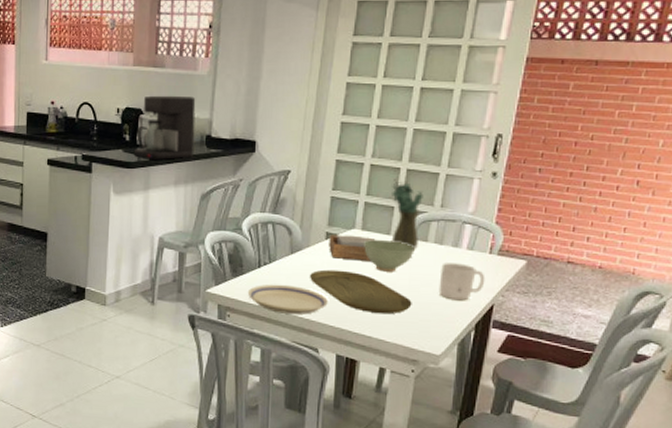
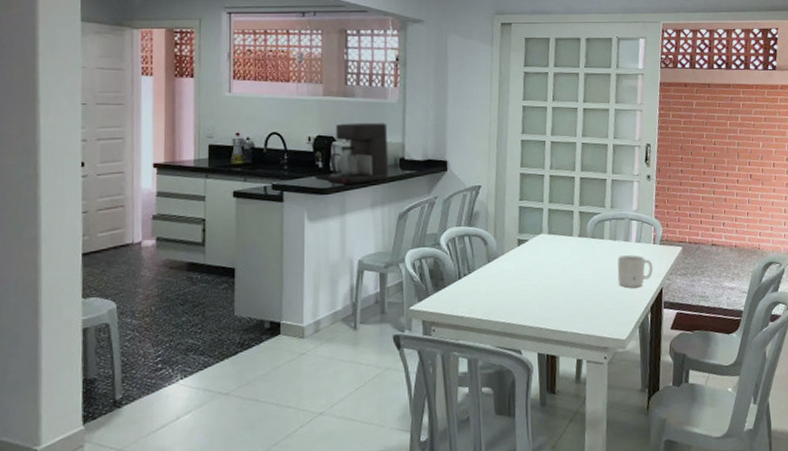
plate: present [247,284,328,315] -> none [450,292,526,321]
placemat: present [310,269,412,314] -> none [507,272,598,309]
napkin holder: present [329,234,376,261] -> none [521,239,561,263]
bowl: present [363,239,415,272] -> none [550,241,594,270]
vase: present [391,179,423,252] -> none [570,187,597,249]

